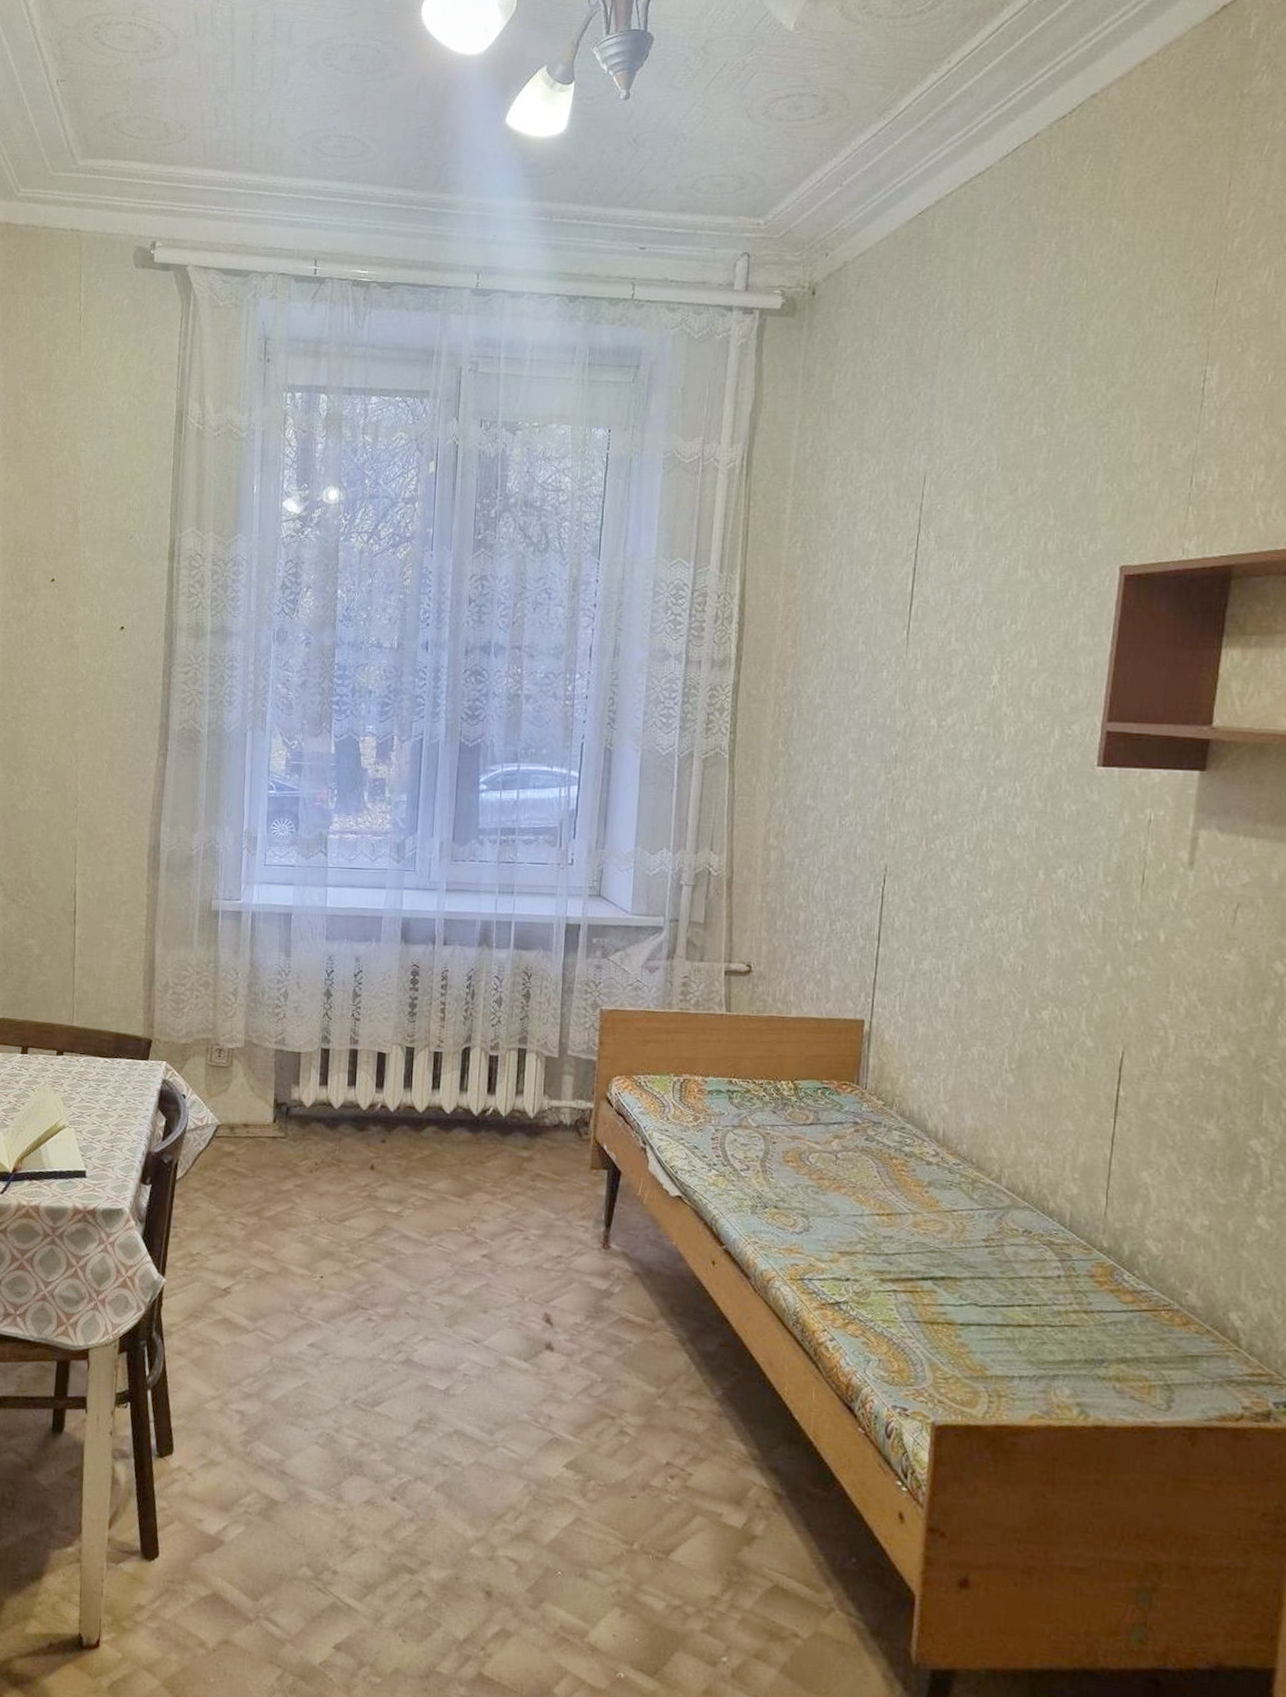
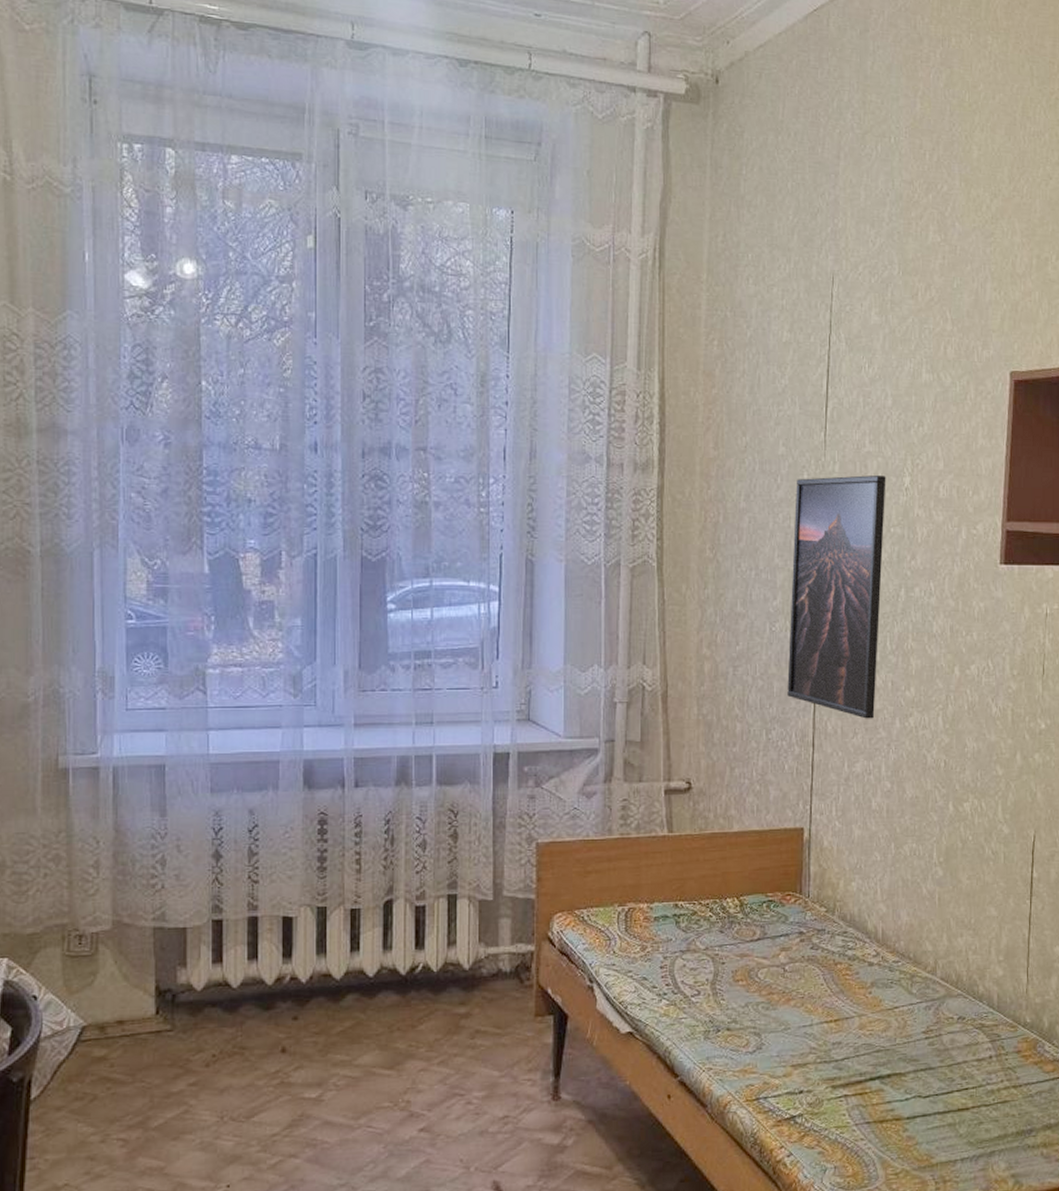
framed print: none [854,672,972,918] -> present [787,474,886,719]

